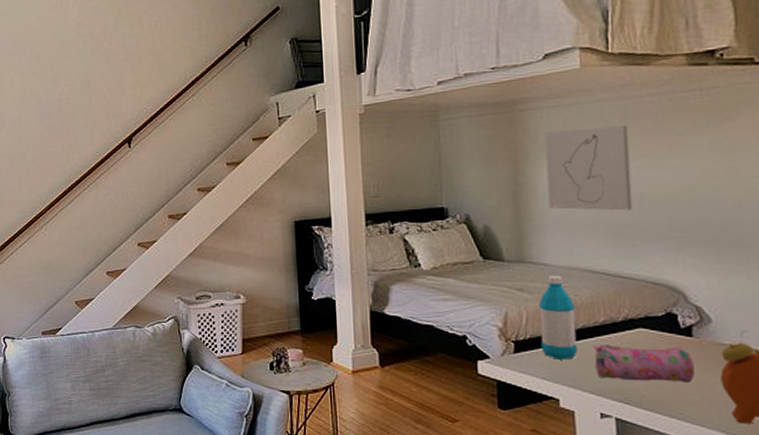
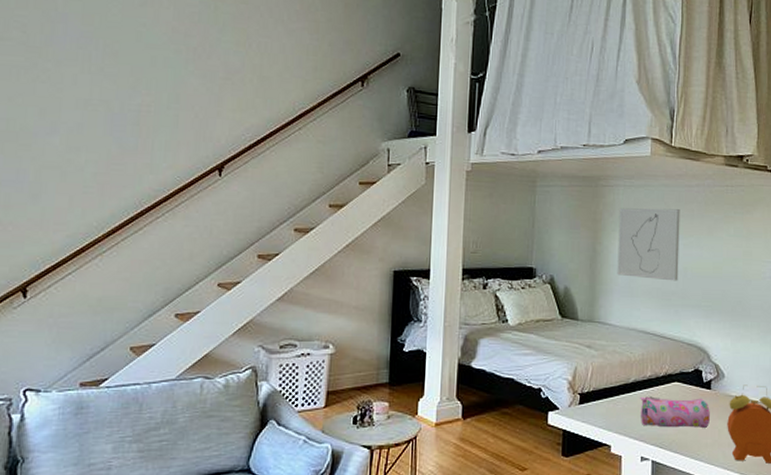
water bottle: present [539,275,578,360] -> none [601,334,630,410]

